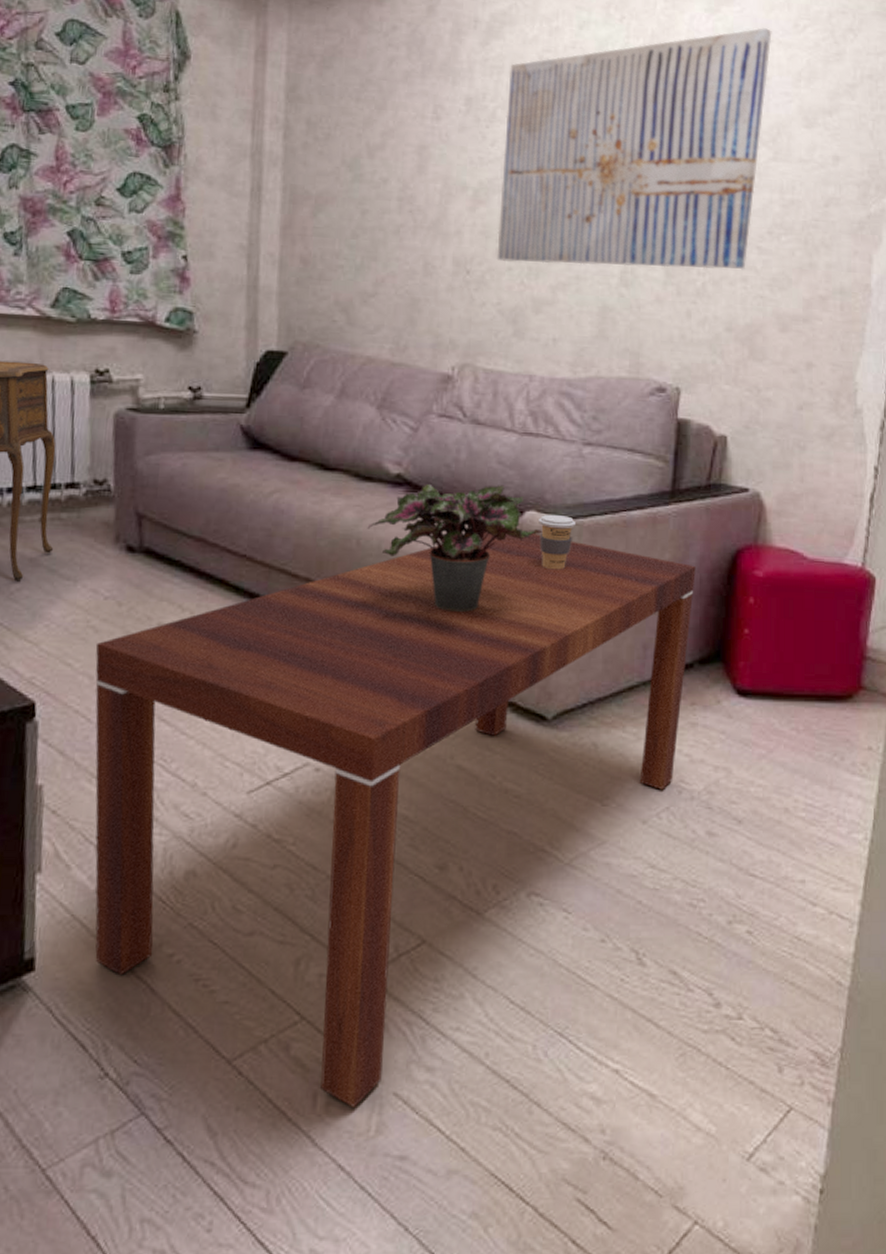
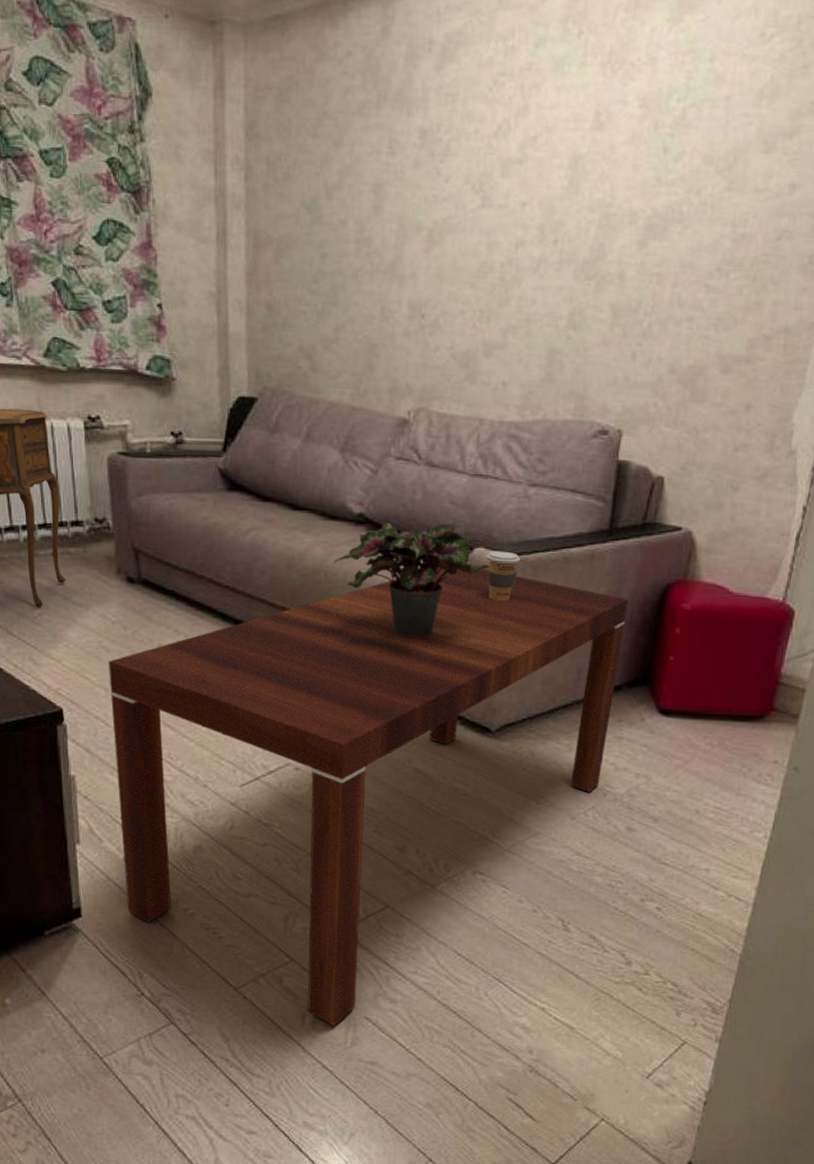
wall art: present [496,28,772,270] -> none [450,39,736,310]

